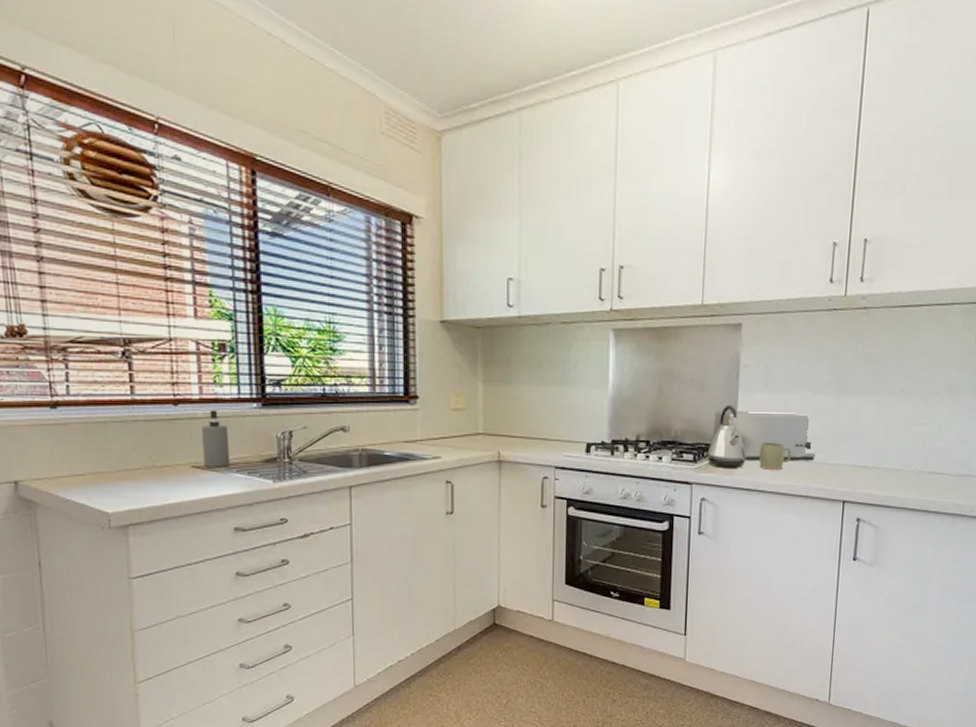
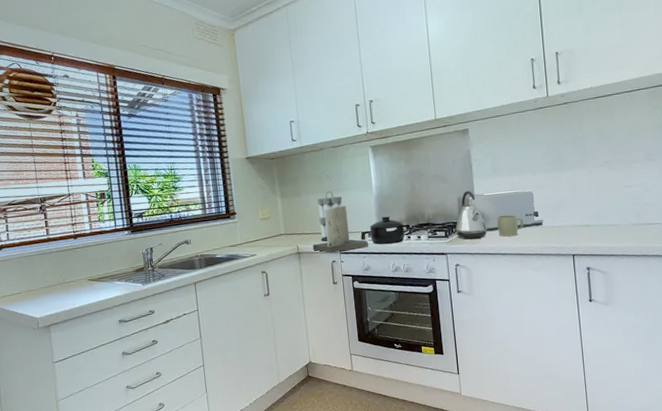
soap dispenser: present [196,410,231,467] -> none [89,239,114,279]
paper towel roll: none [519,404,593,467] -> present [312,205,368,254]
spice rack: none [531,382,567,450] -> present [317,190,342,242]
saucepan: none [598,426,644,463] -> present [369,216,404,245]

